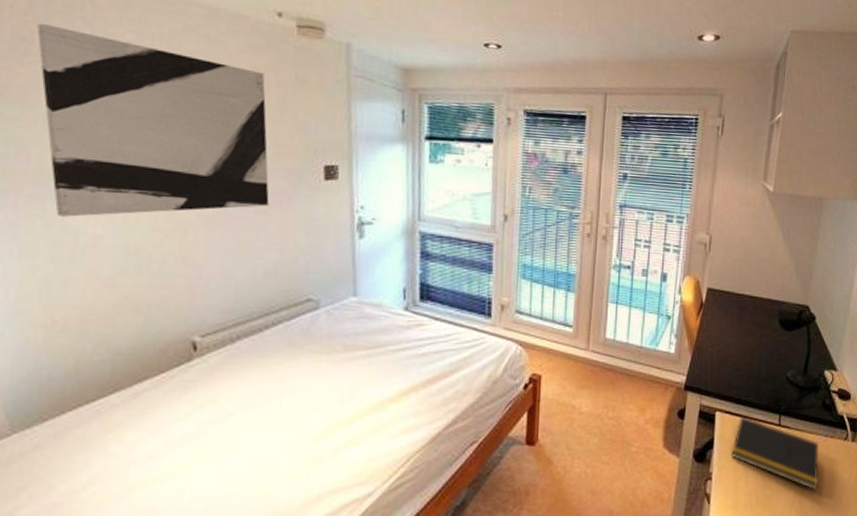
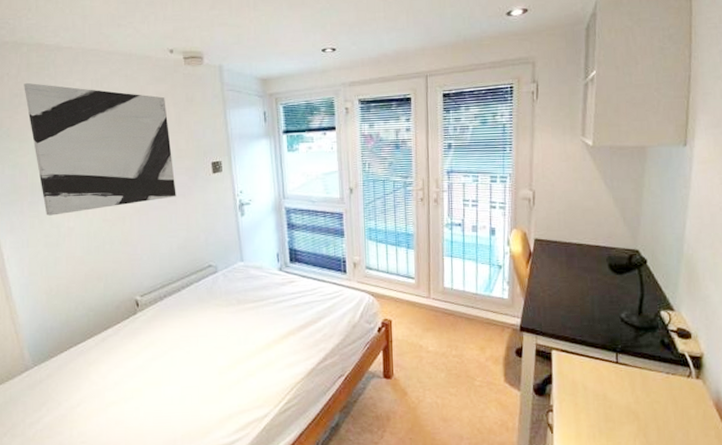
notepad: present [732,416,819,490] -> none [570,354,663,424]

